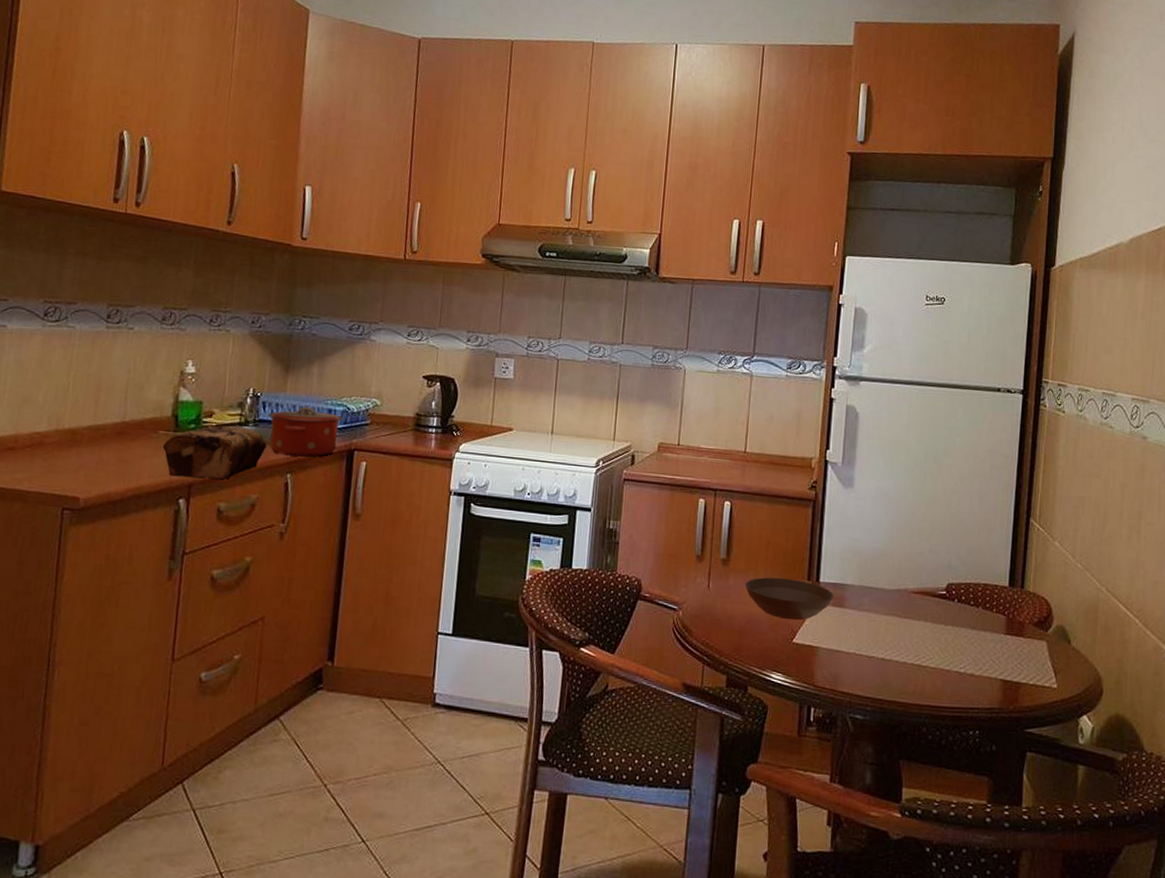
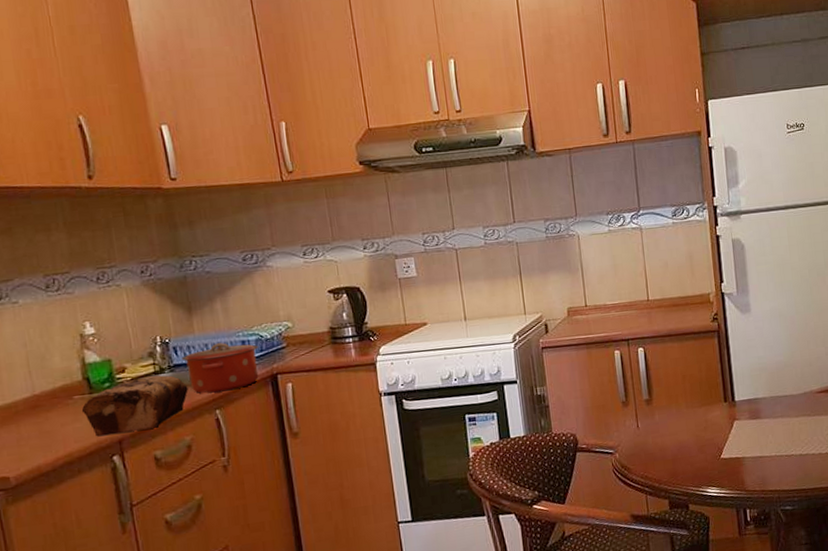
bowl: present [744,577,834,621] -> none [669,403,750,441]

